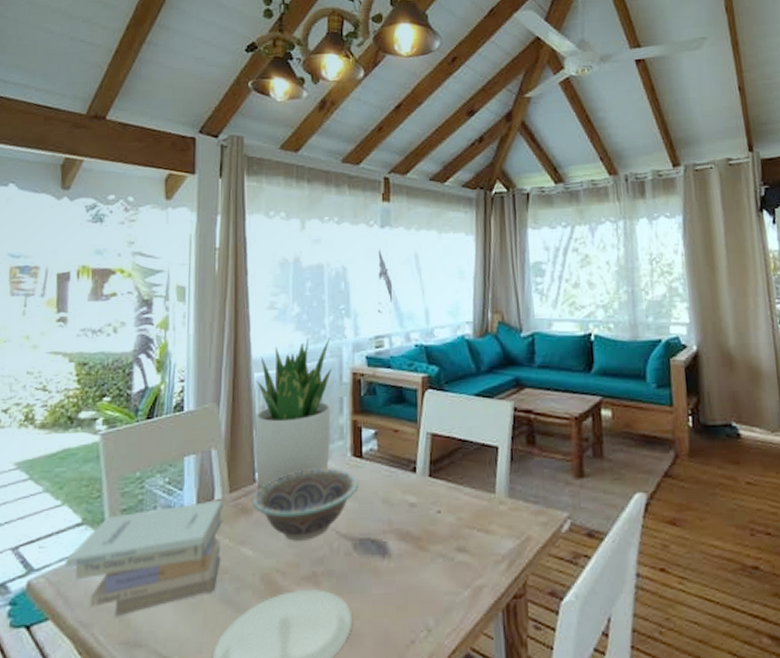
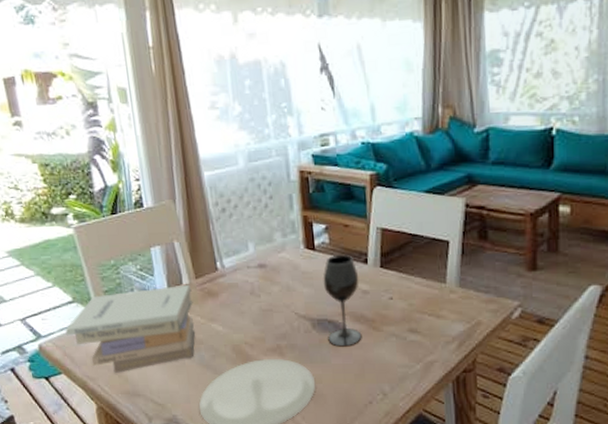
decorative bowl: present [253,468,358,542] -> none [217,258,313,321]
planter: present [255,338,332,490] -> none [206,137,284,277]
wineglass: none [369,462,407,572] -> present [323,254,362,347]

